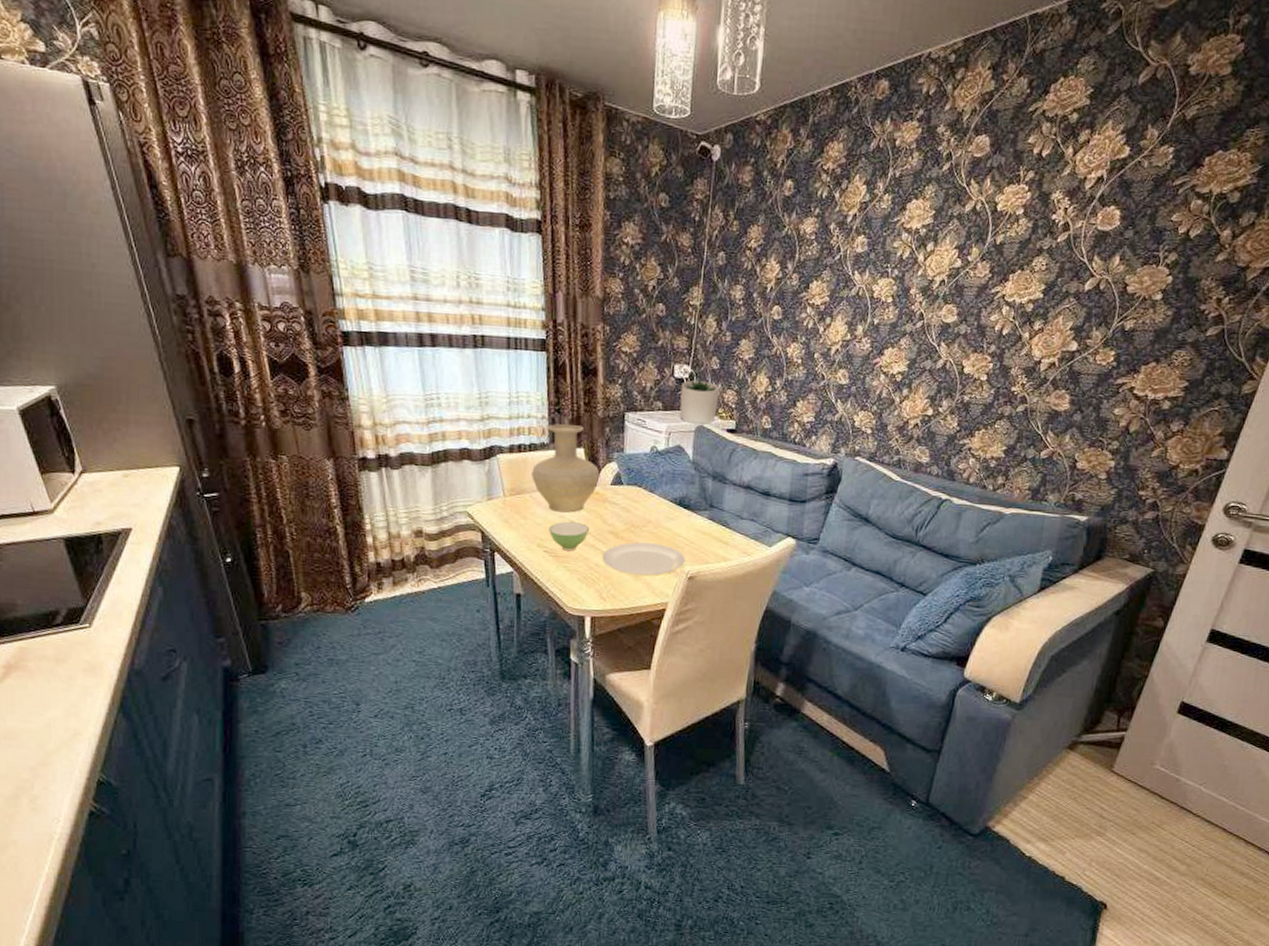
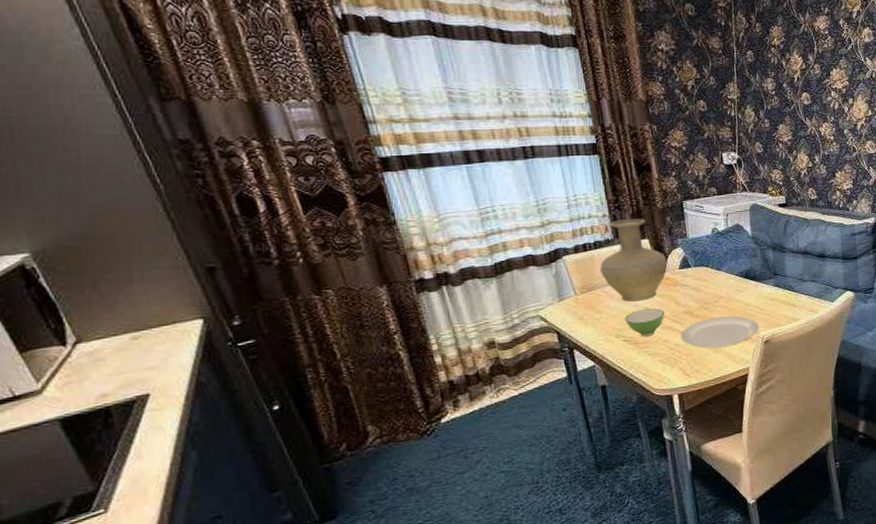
planter: present [680,380,720,425] -> none [731,164,767,204]

